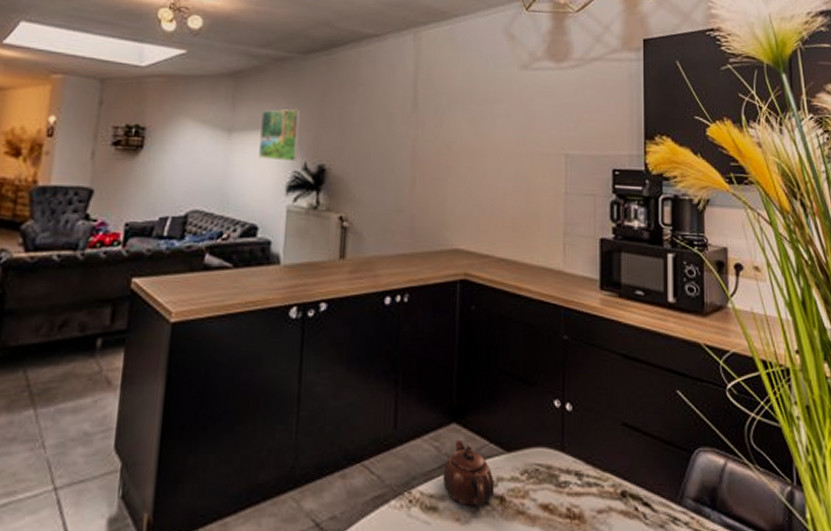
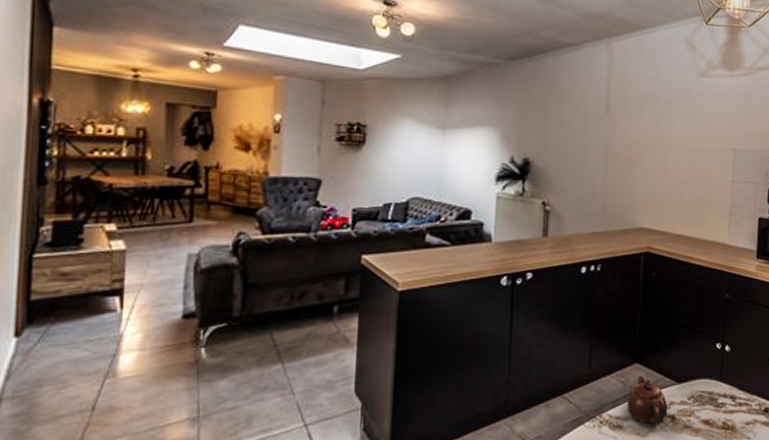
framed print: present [258,108,301,162] -> none [470,109,507,156]

